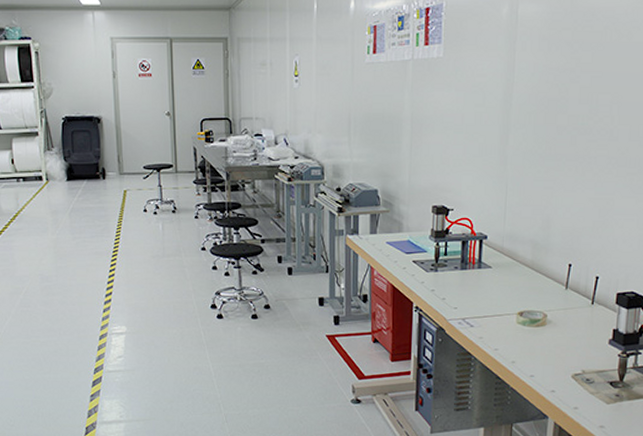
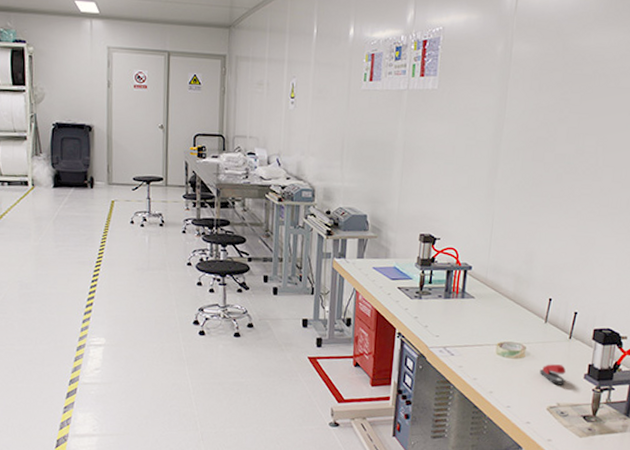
stapler: none [562,331,590,352] -> present [539,364,566,385]

